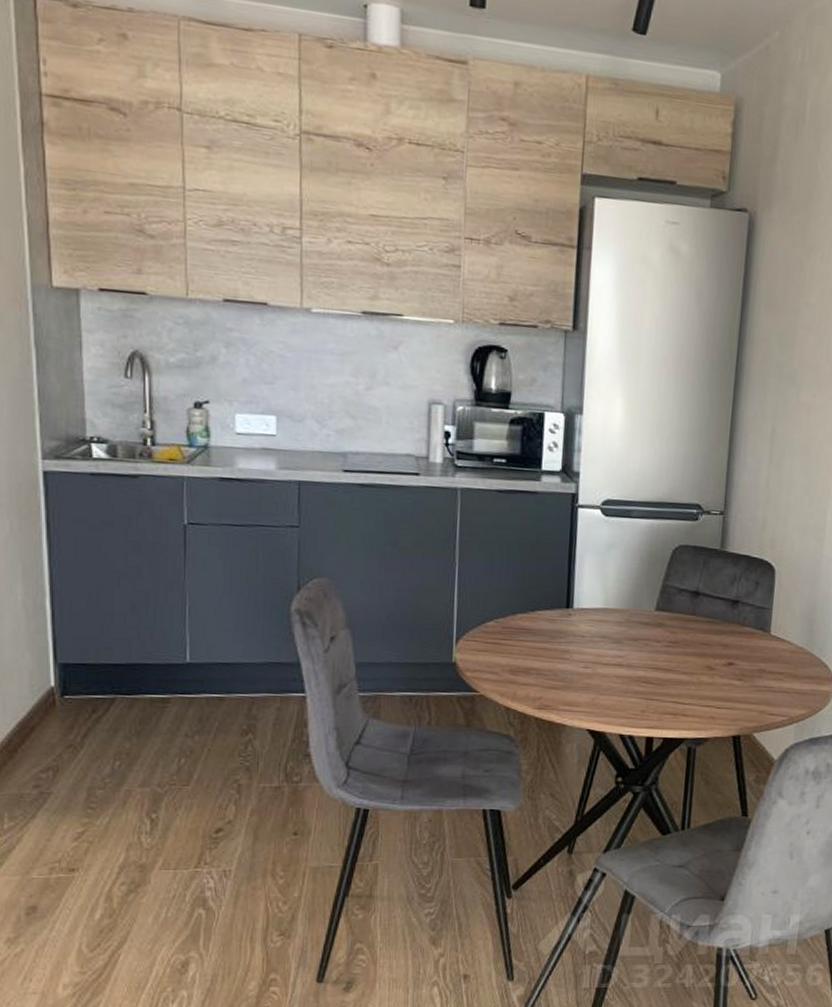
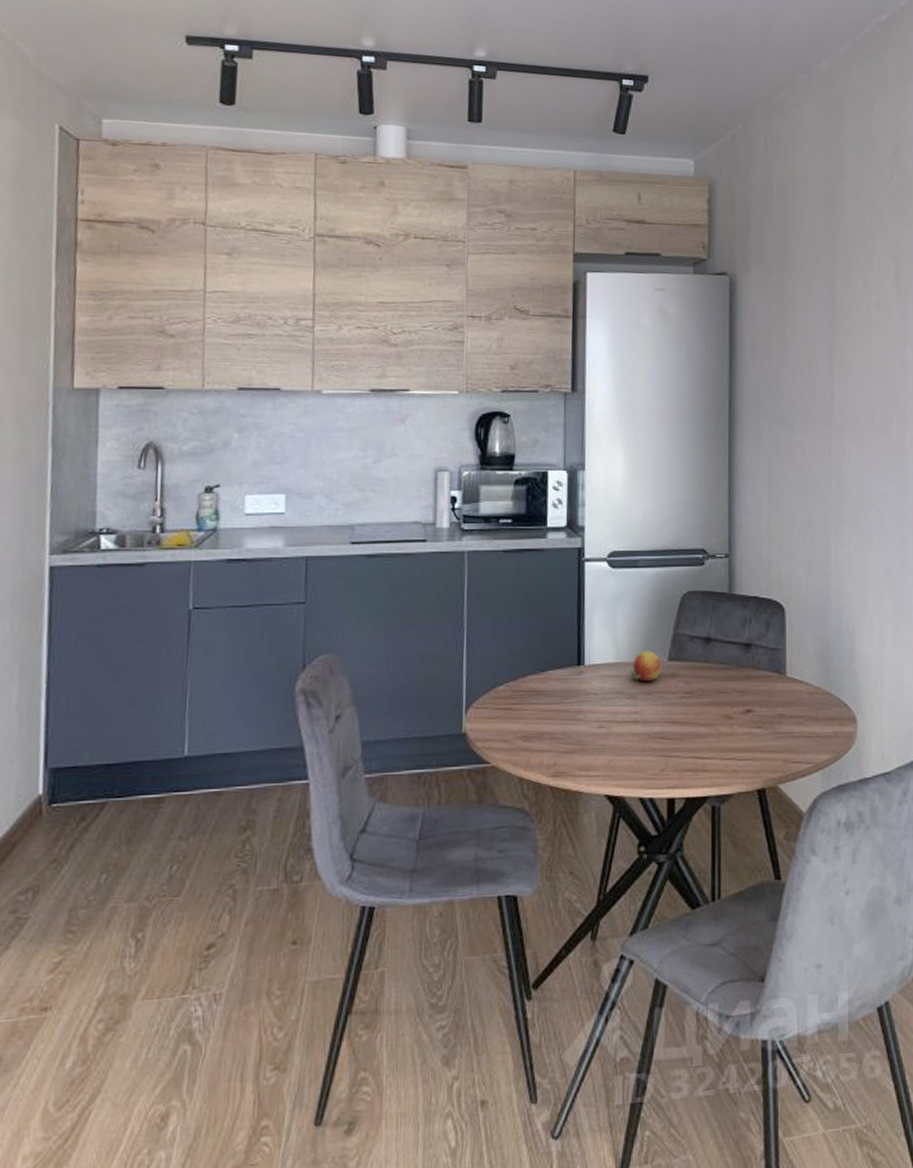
fruit: none [617,598,649,629] -> present [630,650,662,682]

